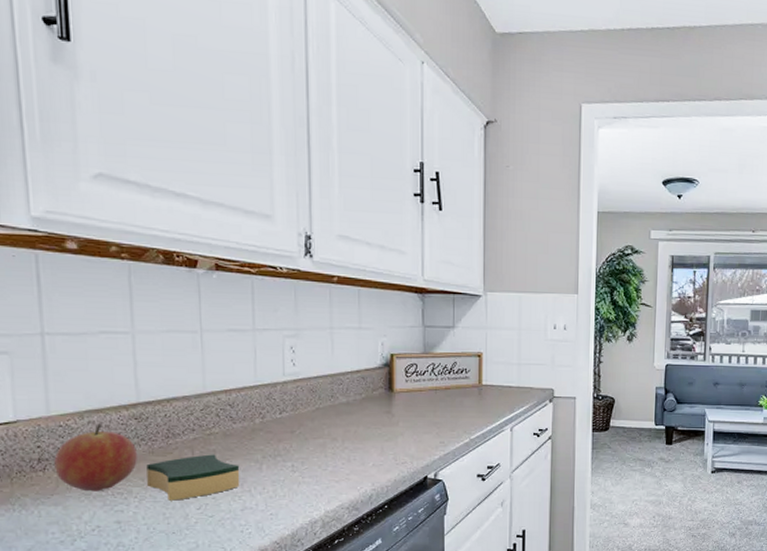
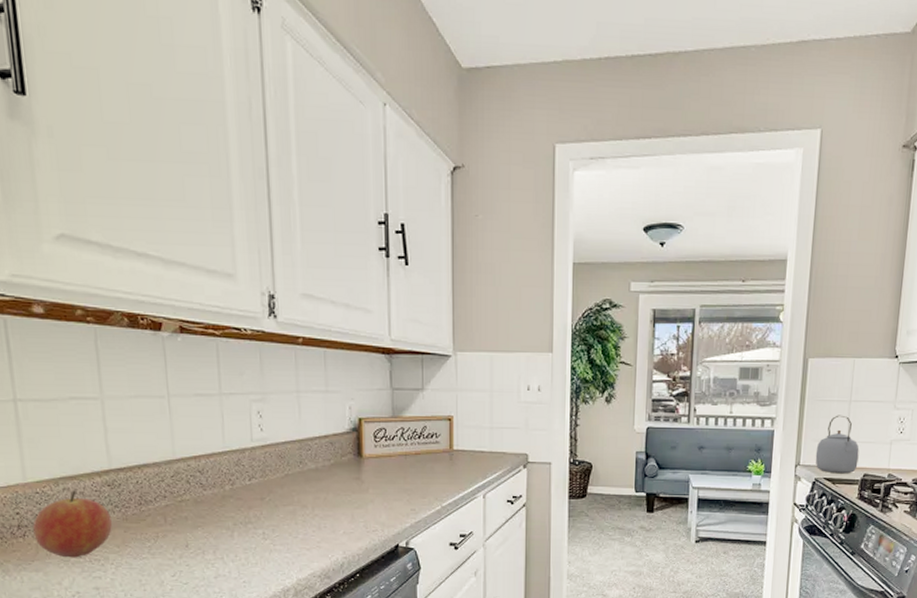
sponge: present [146,454,240,501] -> none [121,521,213,568]

